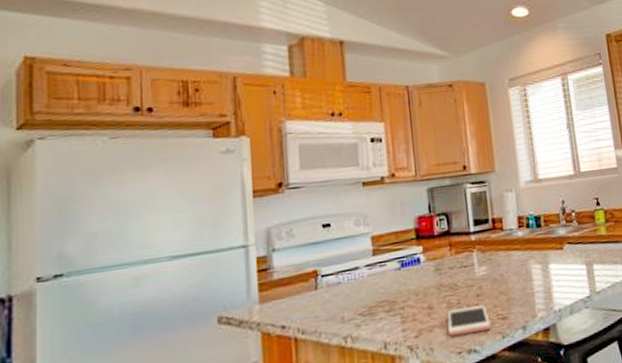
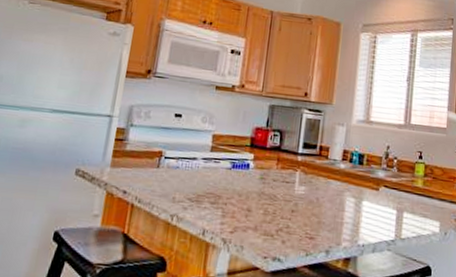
cell phone: present [447,305,491,336] -> none [259,217,298,244]

